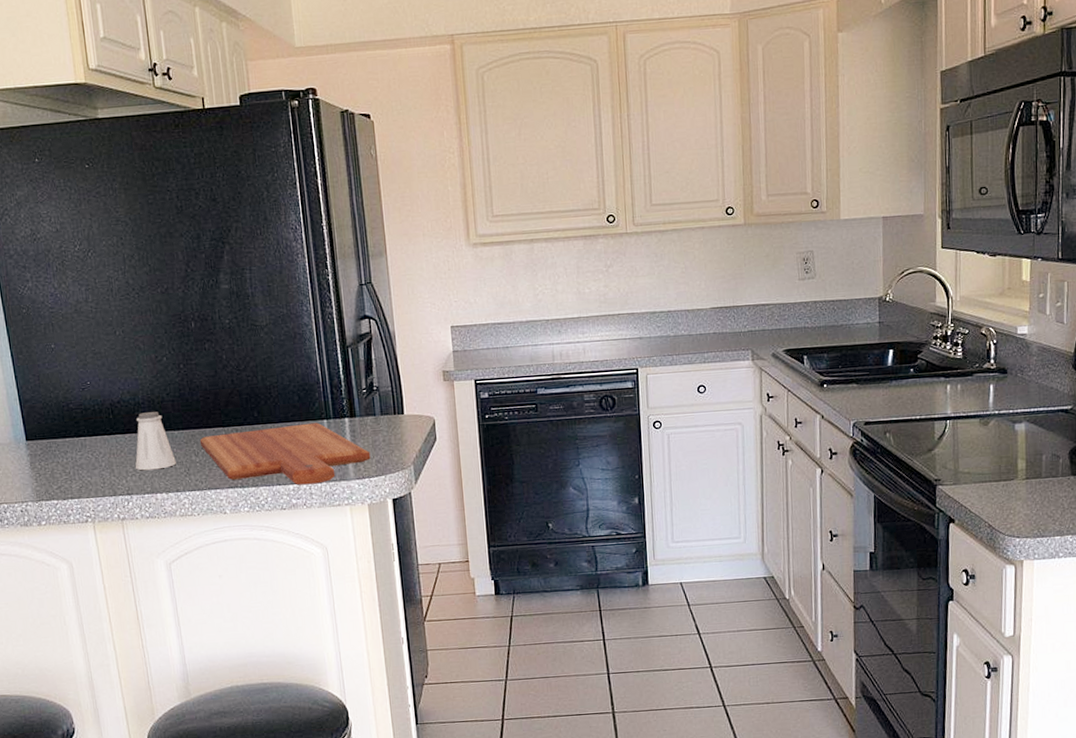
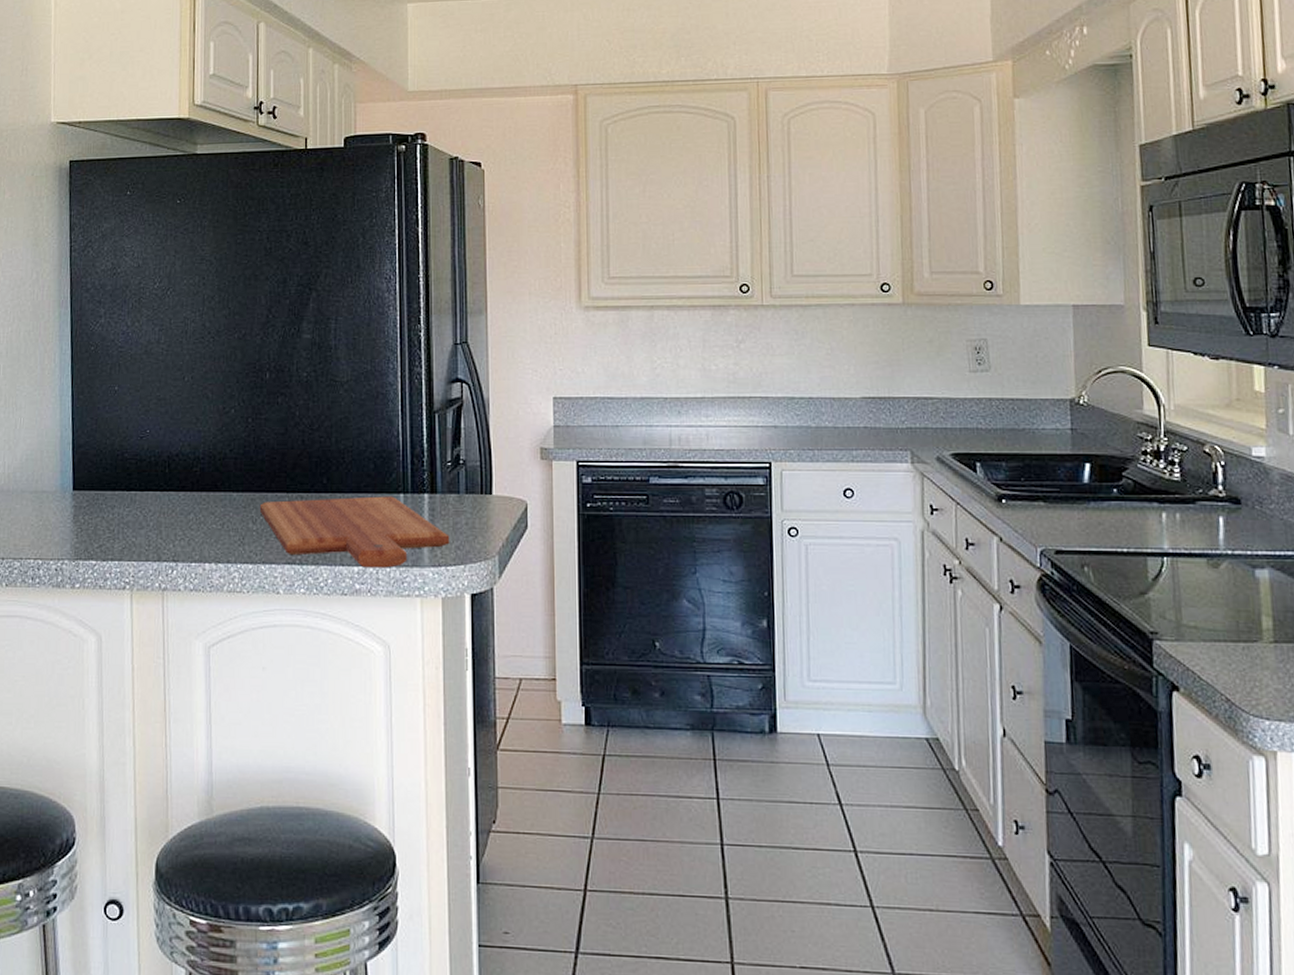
saltshaker: present [135,412,176,471] -> none [186,469,231,535]

